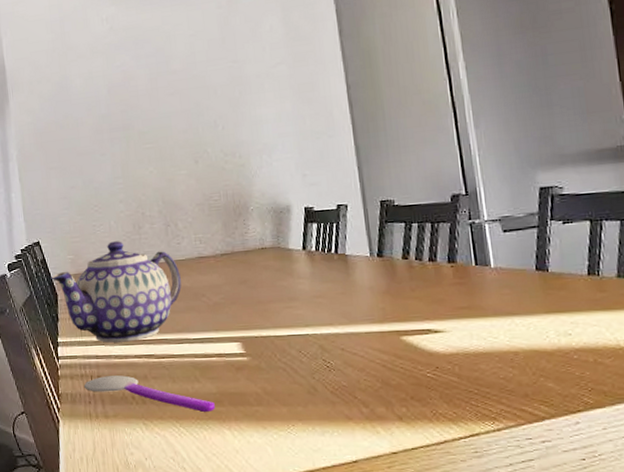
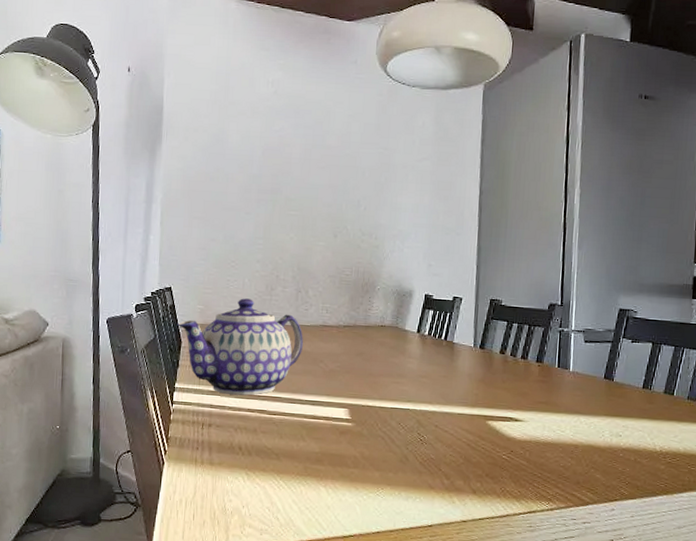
spoon: present [83,375,215,412] -> none [193,425,315,469]

